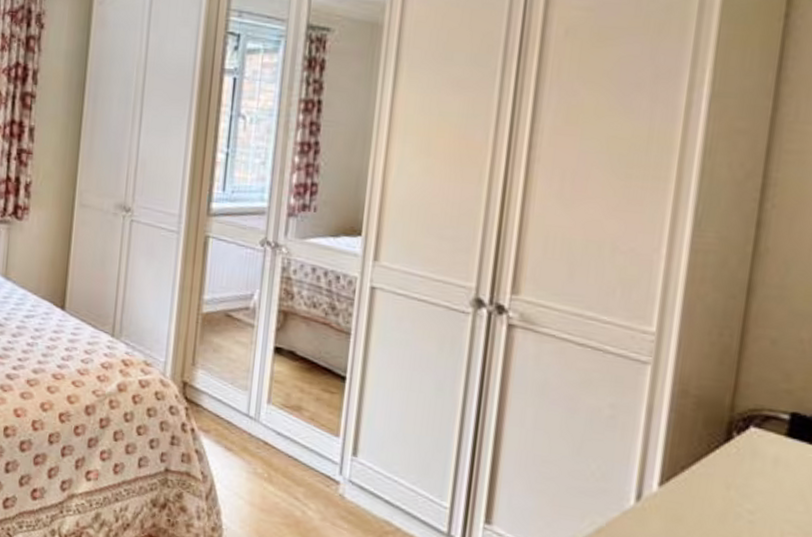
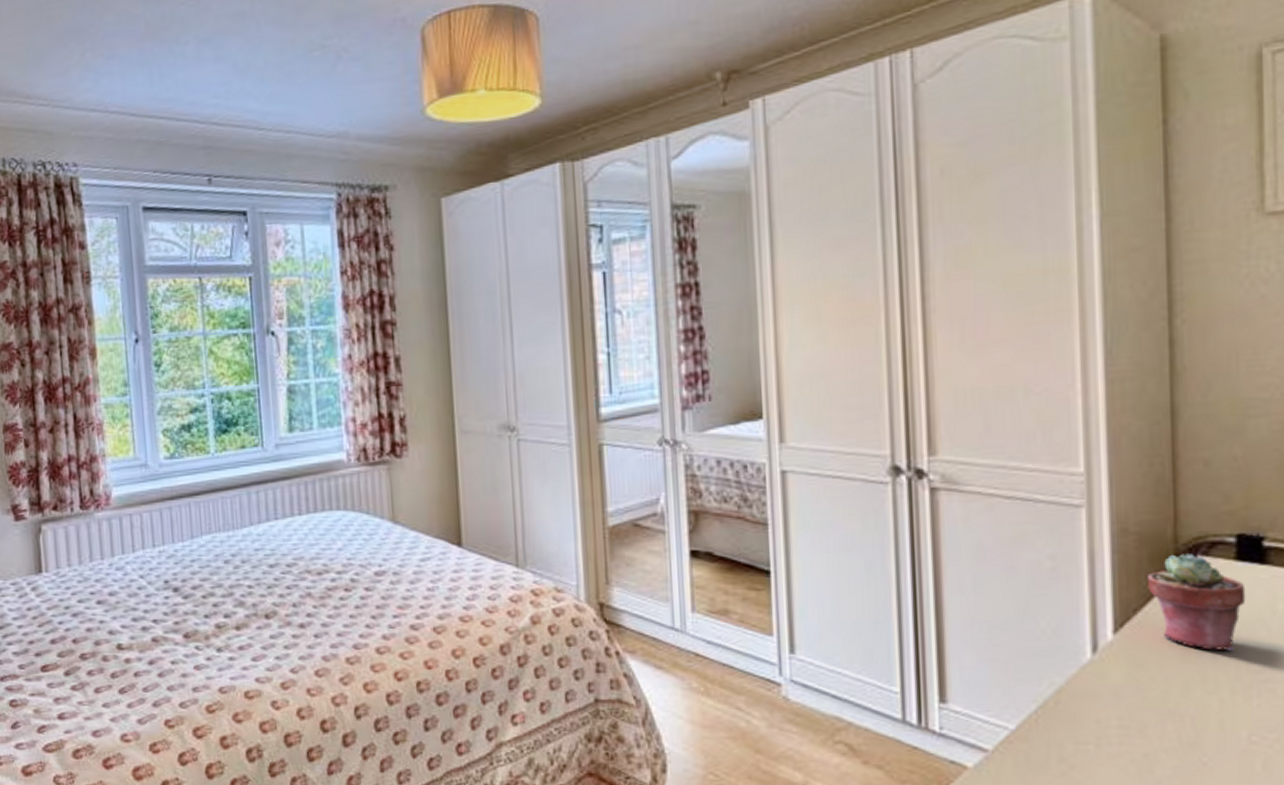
potted succulent: none [698,421,792,519] -> present [1146,553,1246,650]

